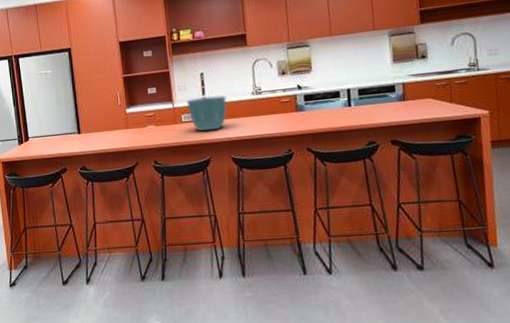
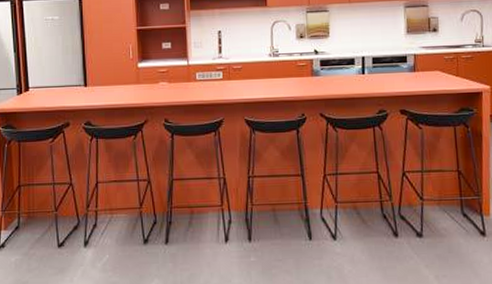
flower pot: present [186,95,227,132] -> none [202,55,243,91]

